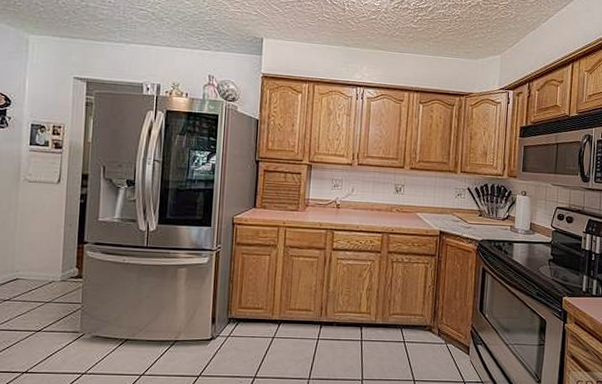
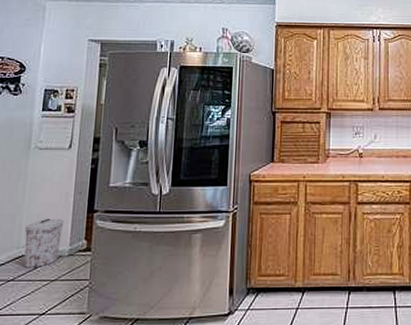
trash can: none [17,246,56,291] -> present [23,218,65,269]

